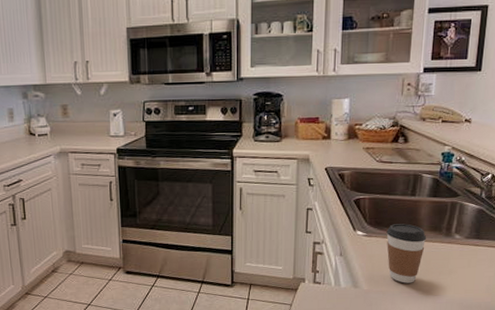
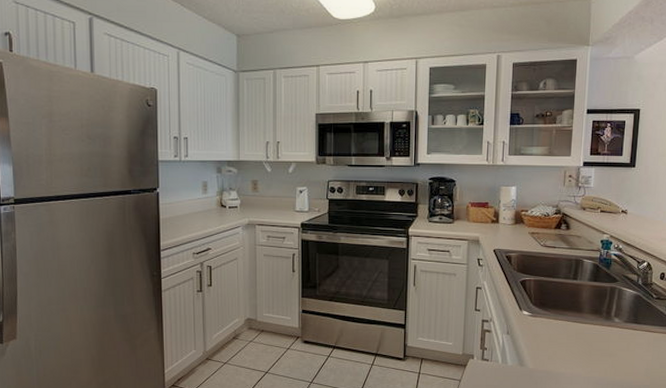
coffee cup: present [386,224,427,283] -> none [550,306,588,364]

